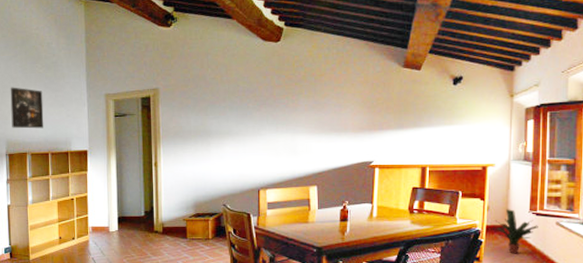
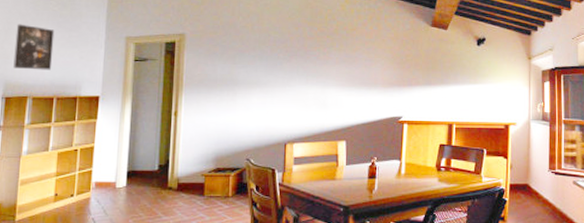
potted plant: present [494,209,538,254] -> none [517,168,558,214]

